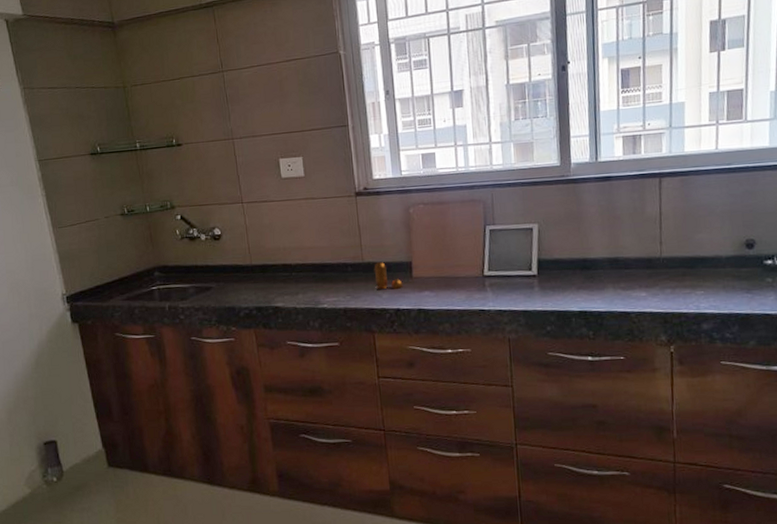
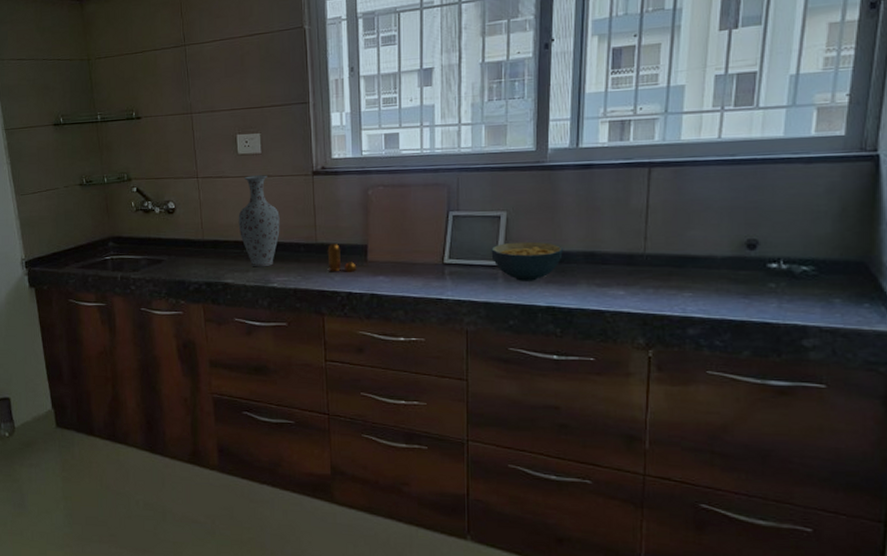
vase: none [285,197,327,290] -> present [238,175,280,267]
cereal bowl: none [526,251,590,289] -> present [491,241,563,281]

